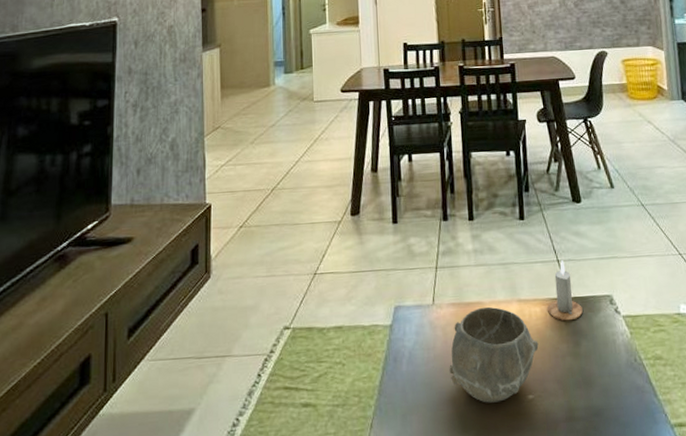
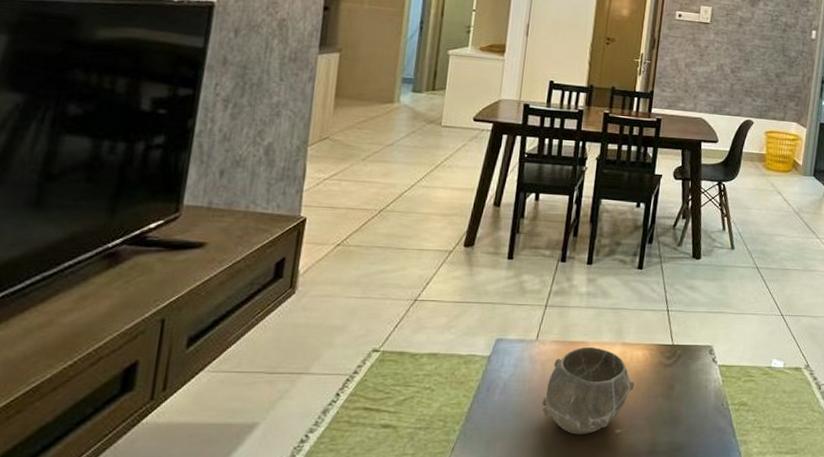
candle: present [547,260,583,321] -> none [649,311,683,366]

